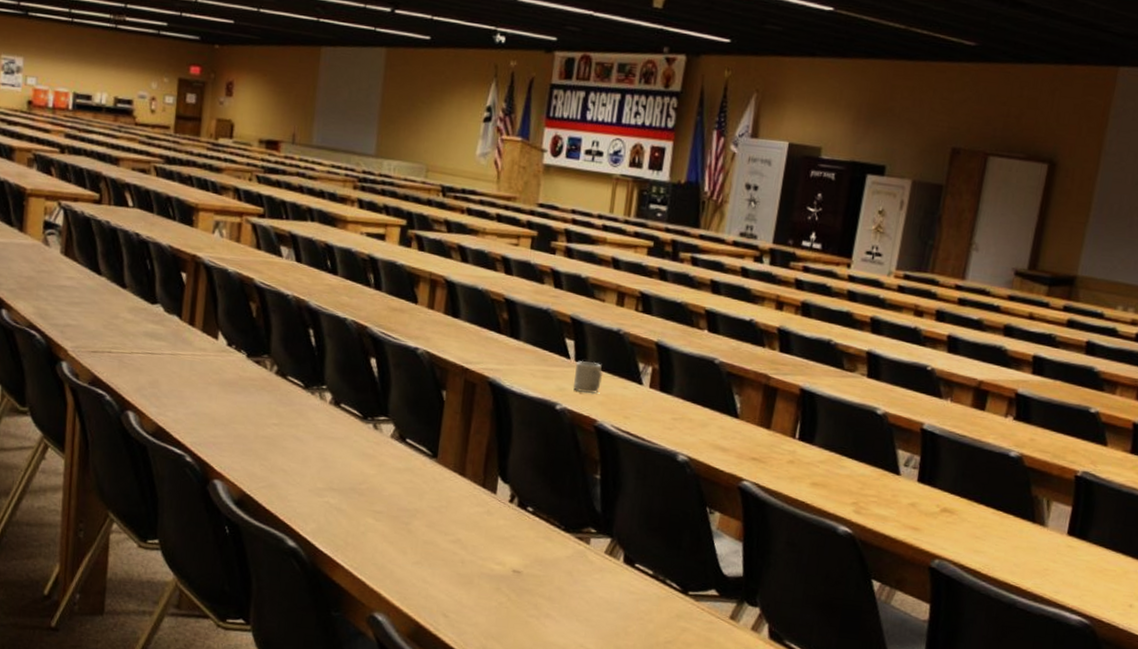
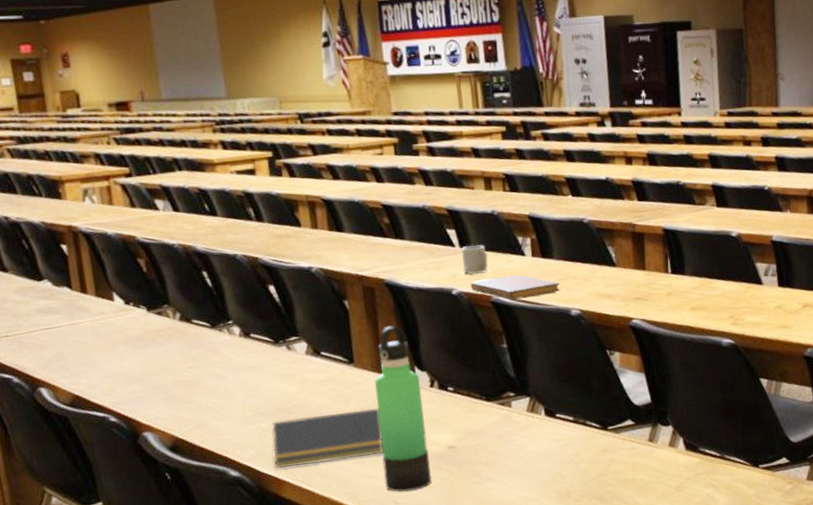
notepad: none [333,500,451,560] -> present [271,408,384,469]
thermos bottle: none [438,427,501,608] -> present [374,326,432,492]
notebook: none [576,400,673,433] -> present [470,275,560,300]

